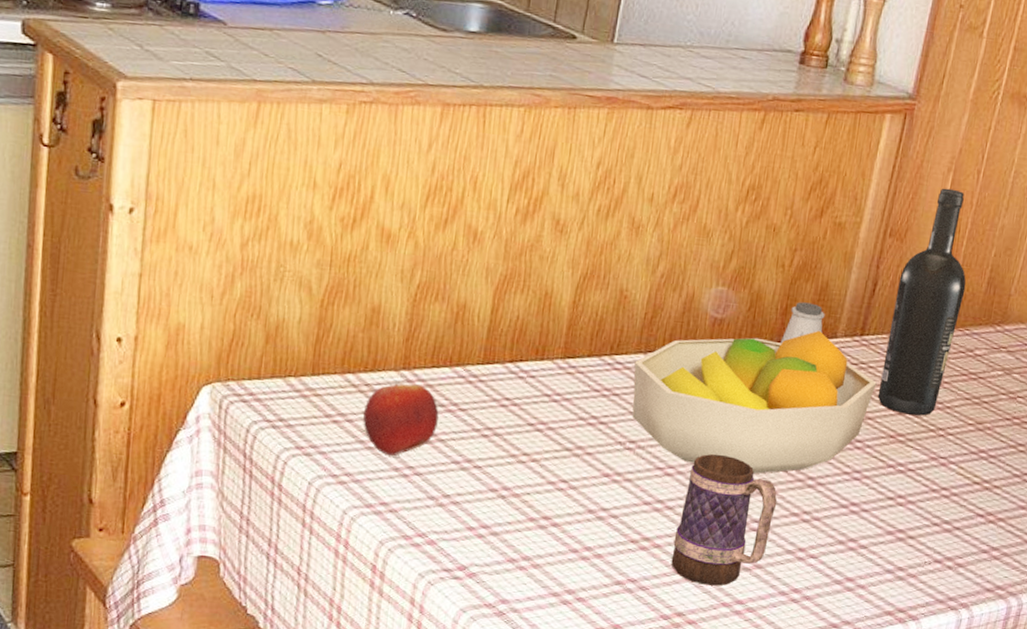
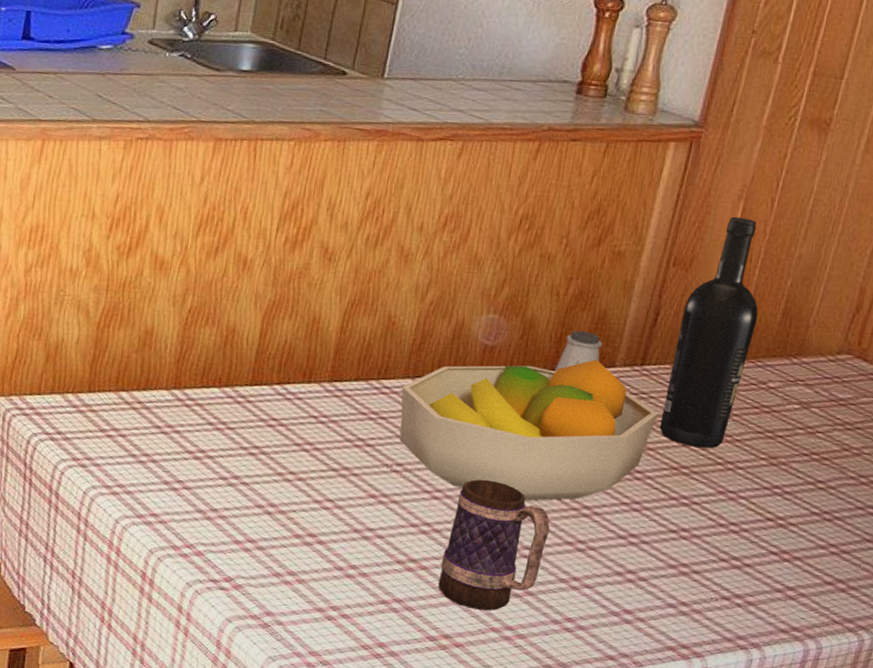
fruit: present [363,383,439,456] -> none [135,402,208,470]

